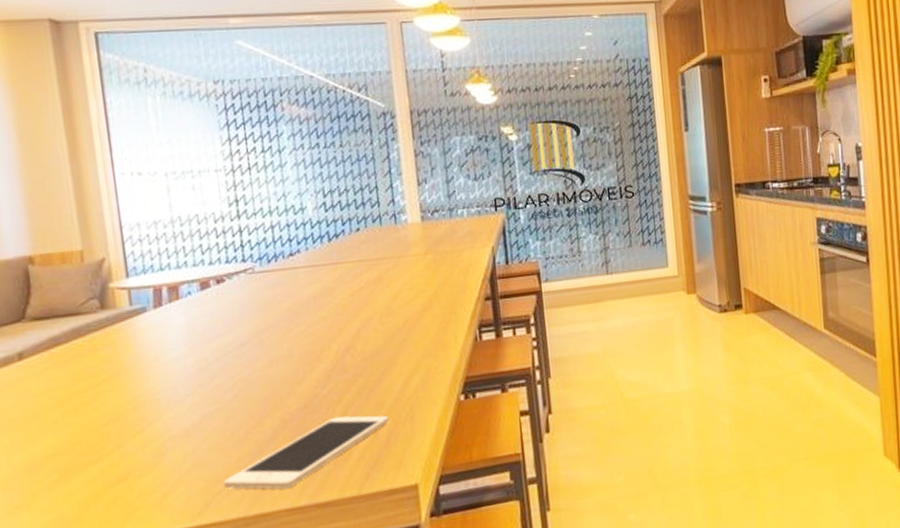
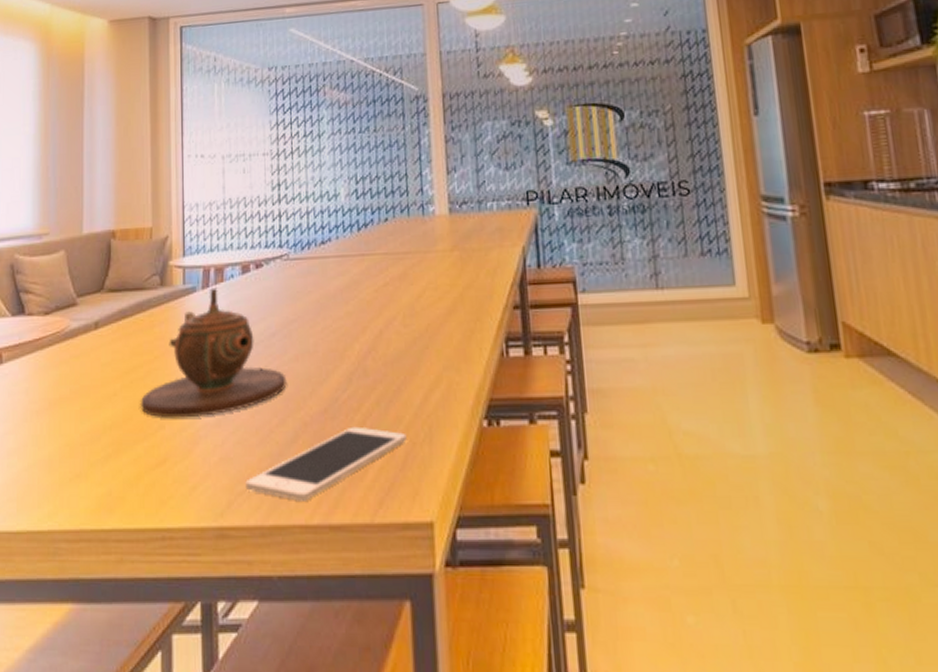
teapot: none [88,305,262,438] -> present [140,287,287,418]

